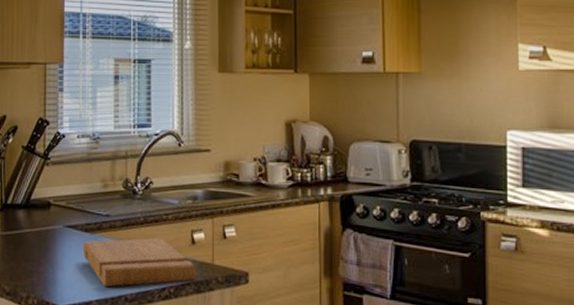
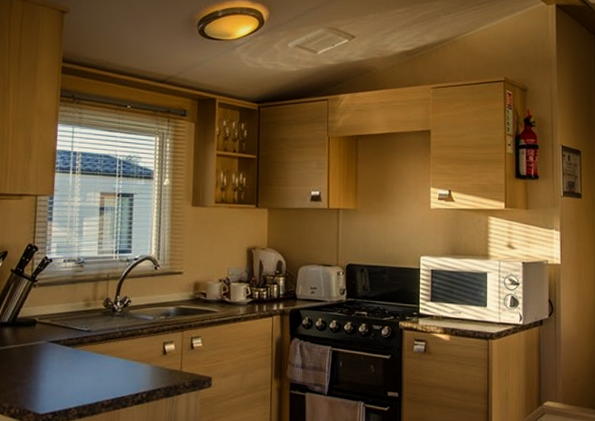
cutting board: present [82,237,196,288] -> none [64,350,166,396]

